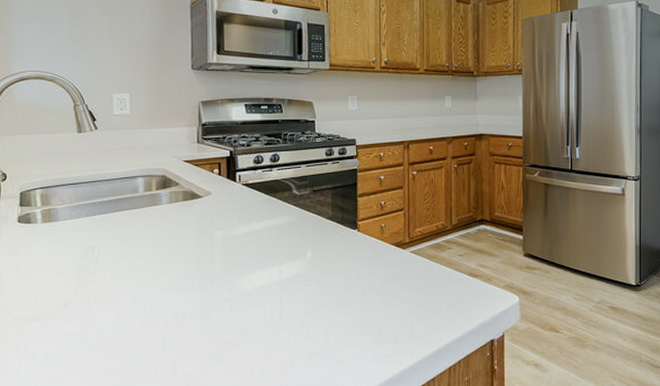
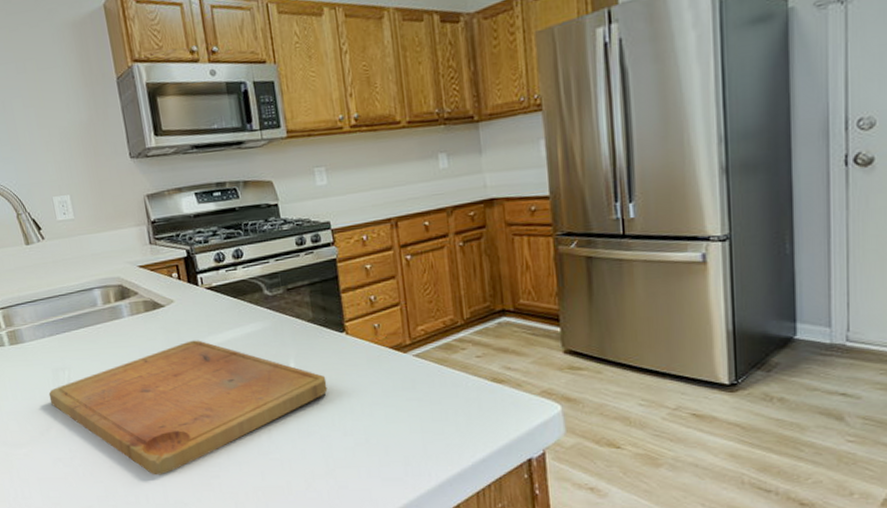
cutting board: none [74,228,337,350] -> present [48,340,328,475]

